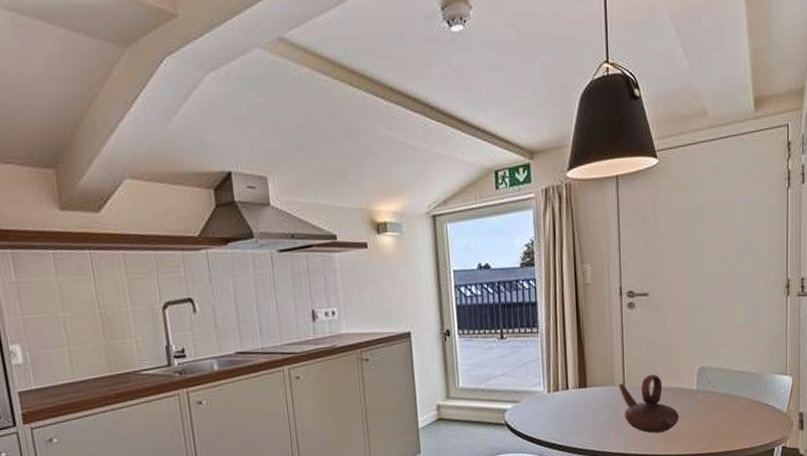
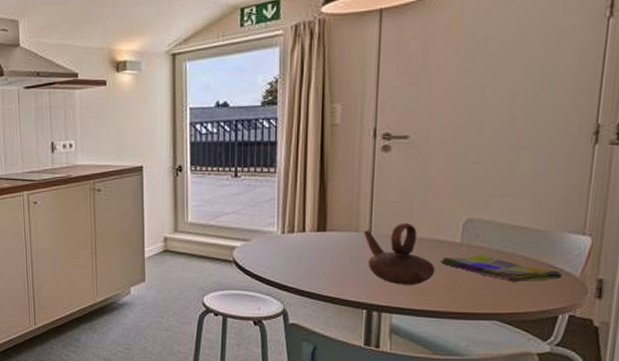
dish towel: none [683,398,774,421] -> present [440,253,563,282]

